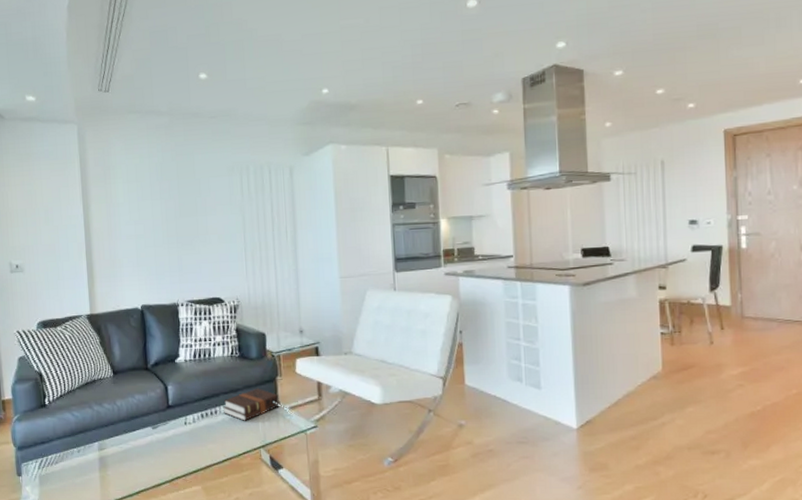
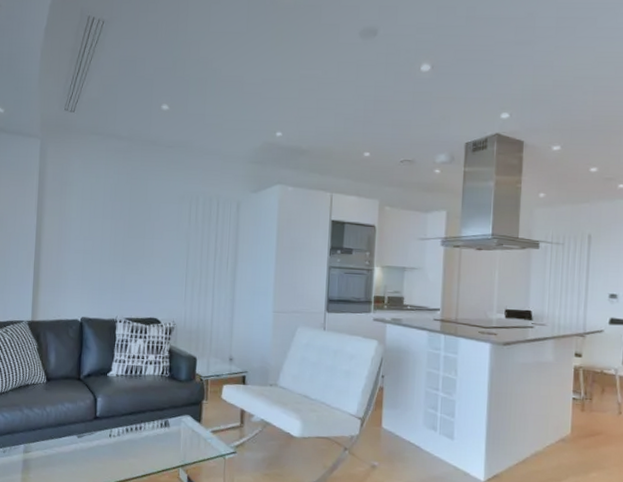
hardback book: present [223,388,281,421] -> none [147,409,204,440]

